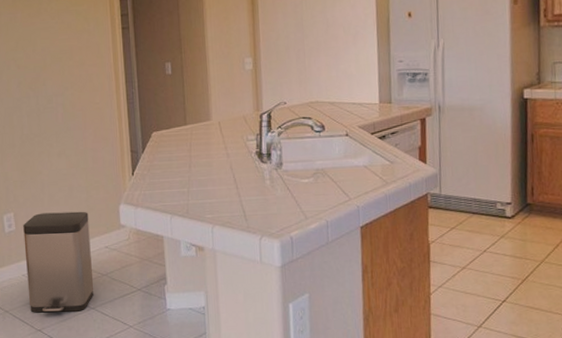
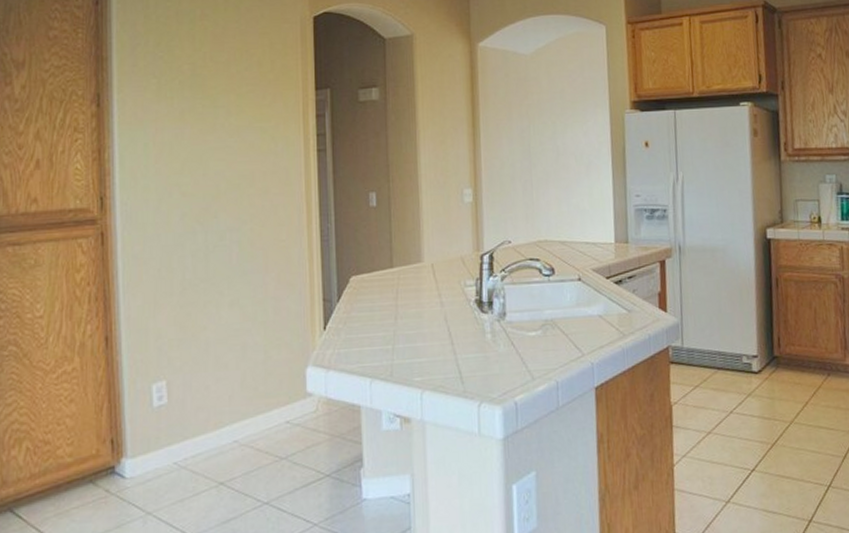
pedal bin: present [23,211,94,313] -> none [178,376,269,514]

